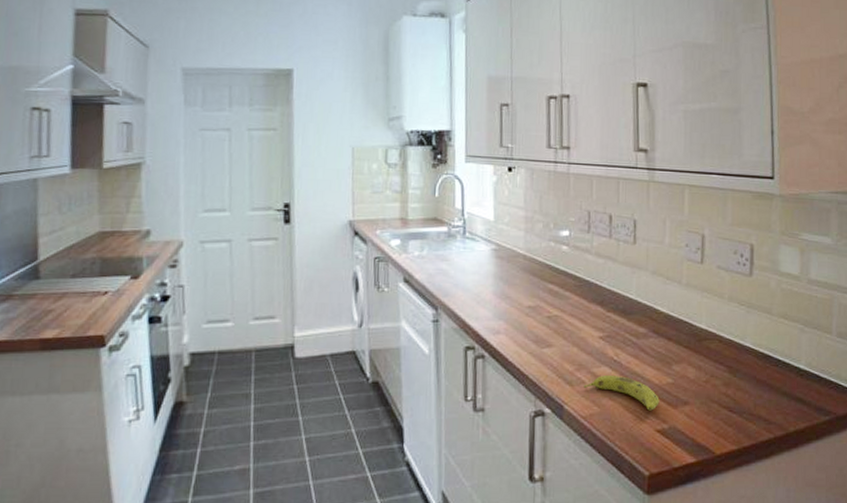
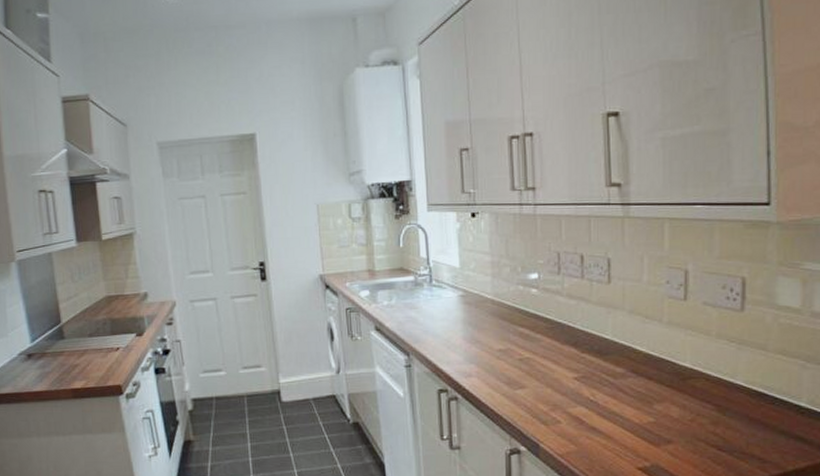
fruit: present [583,376,660,411] -> none [559,415,640,449]

